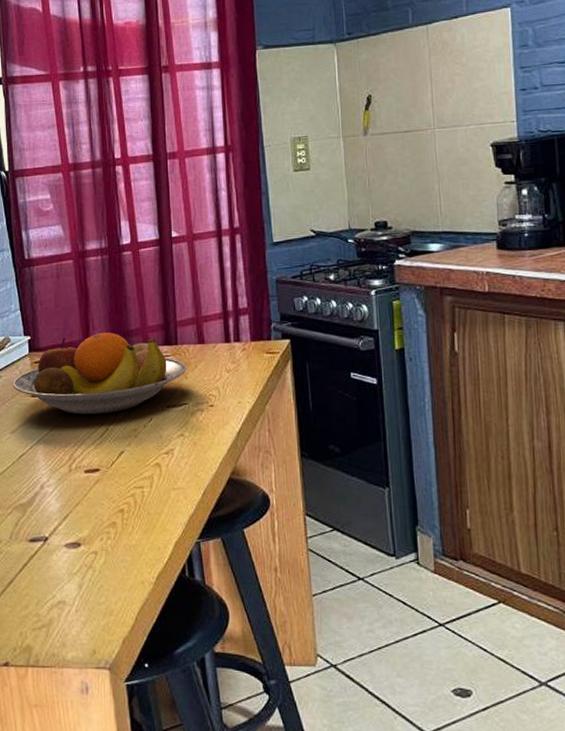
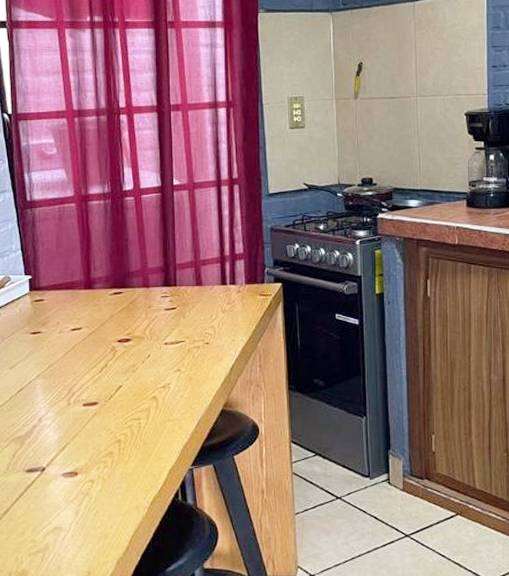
fruit bowl: present [13,332,187,415] -> none [12,273,185,351]

